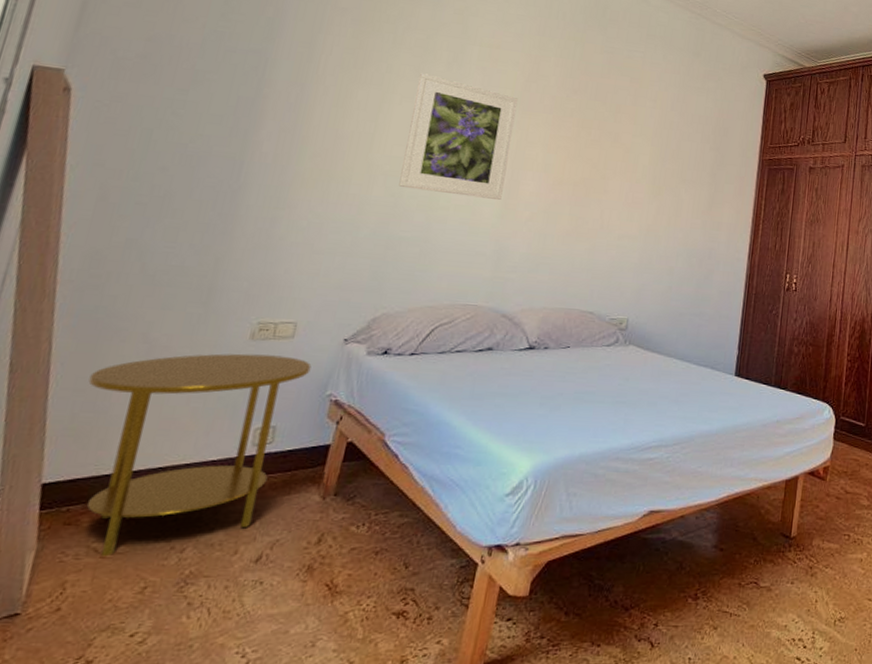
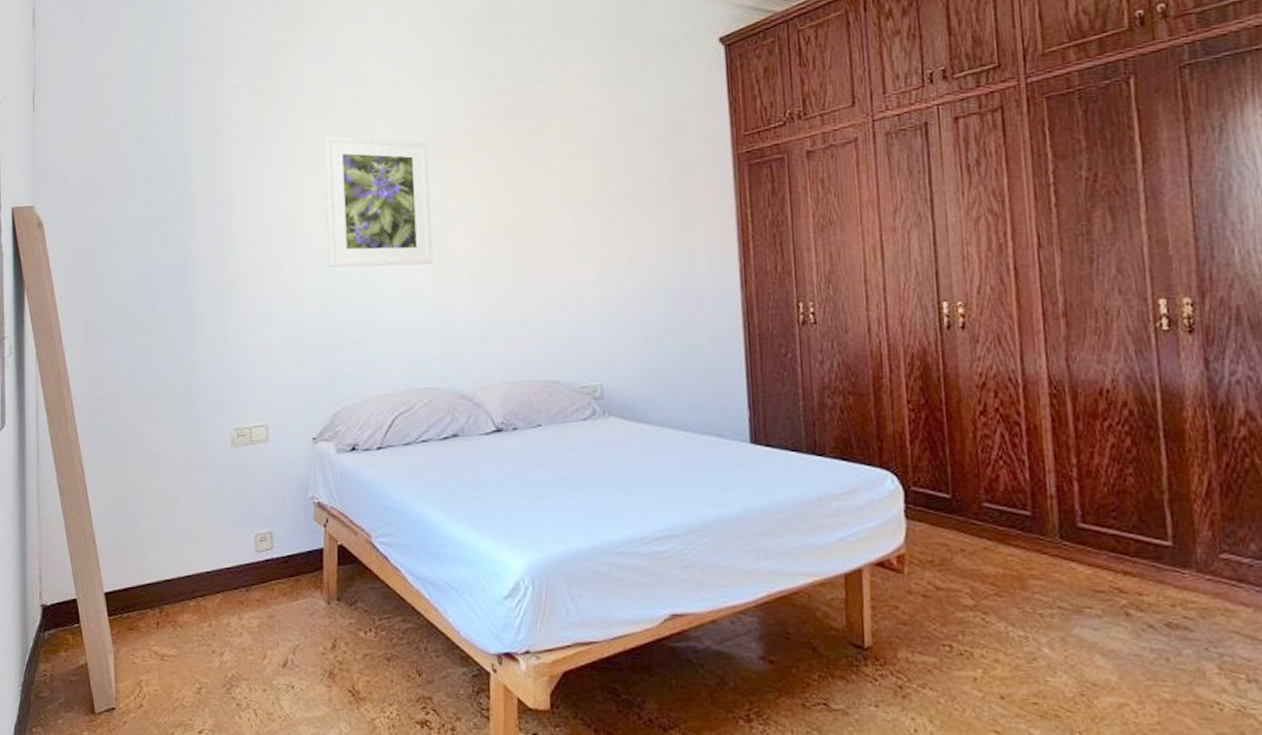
side table: present [87,353,312,557] -> none [116,460,290,659]

